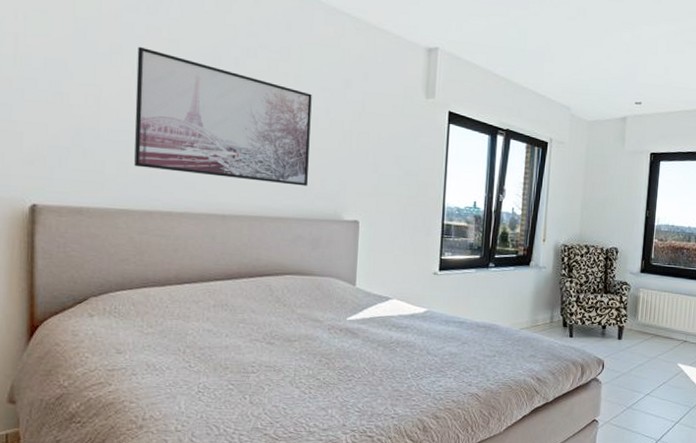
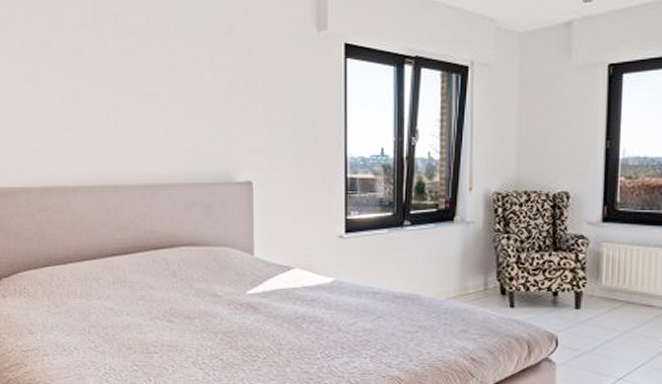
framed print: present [134,46,312,186] -> none [23,16,197,148]

